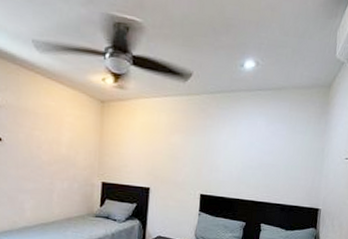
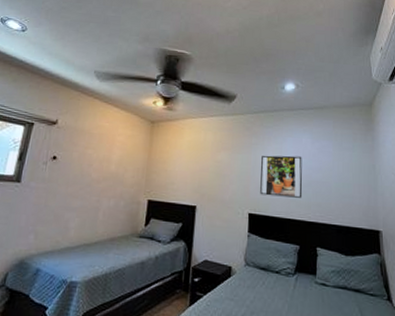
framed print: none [212,138,256,180] -> present [260,155,303,198]

